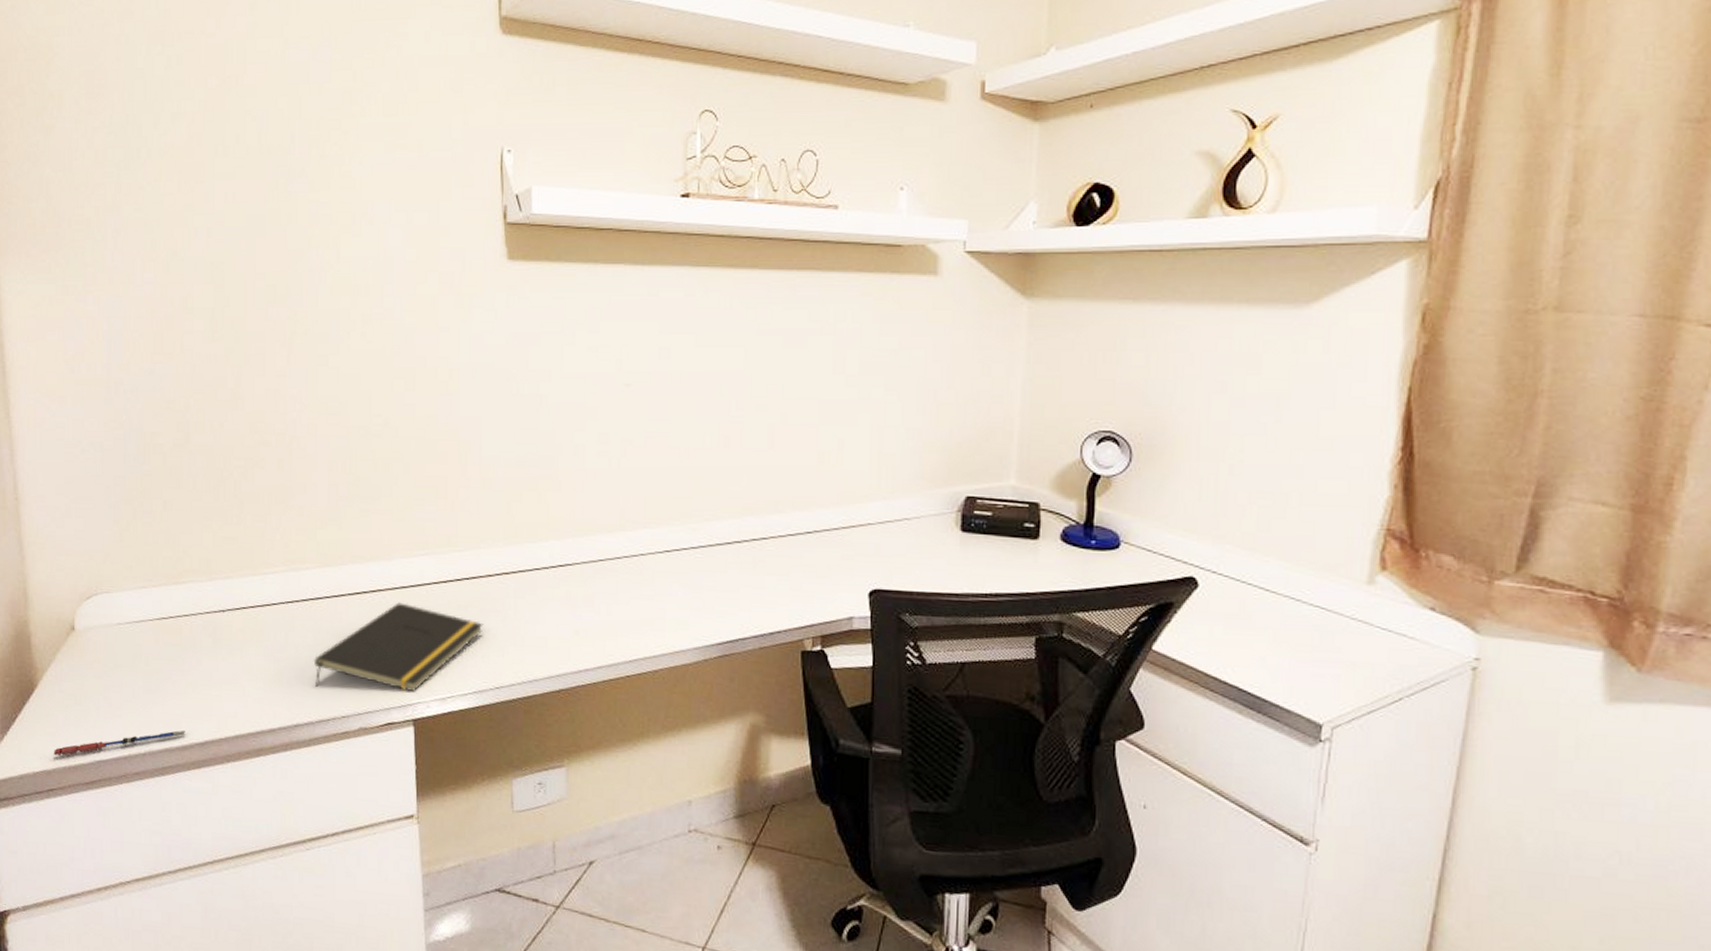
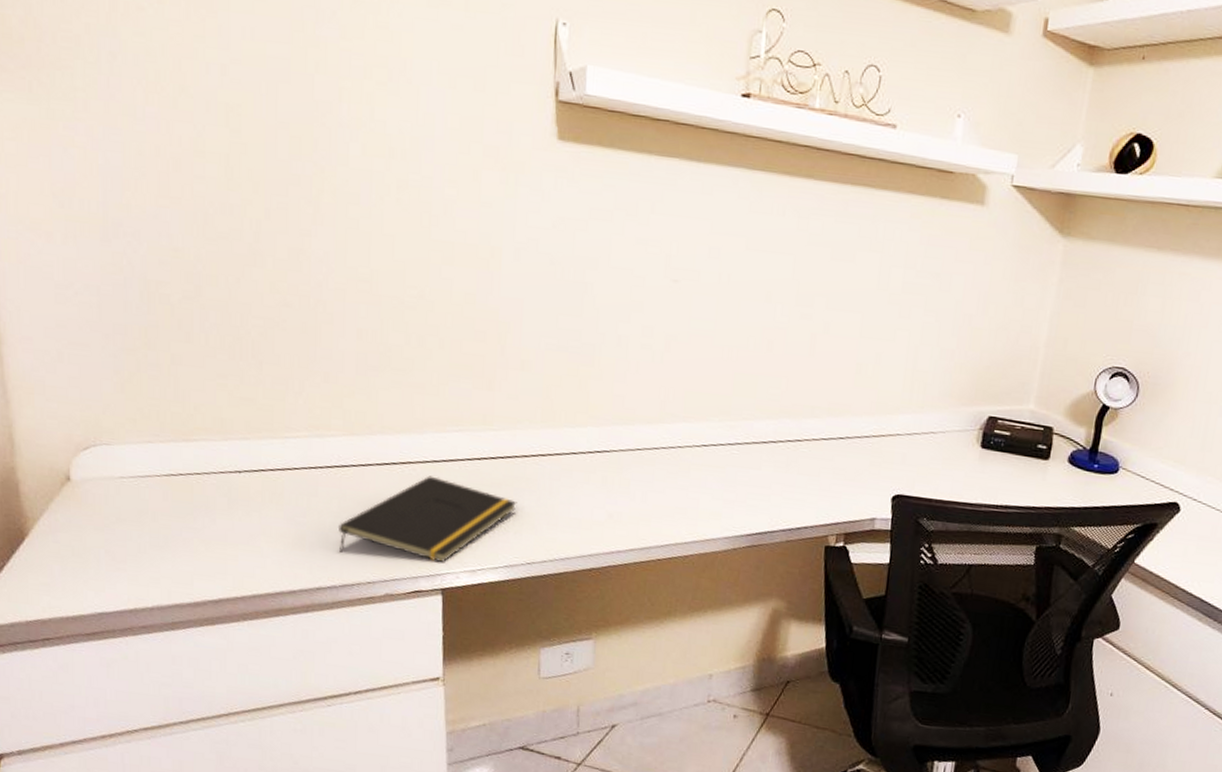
pen: present [53,730,186,756] -> none [48,587,198,606]

